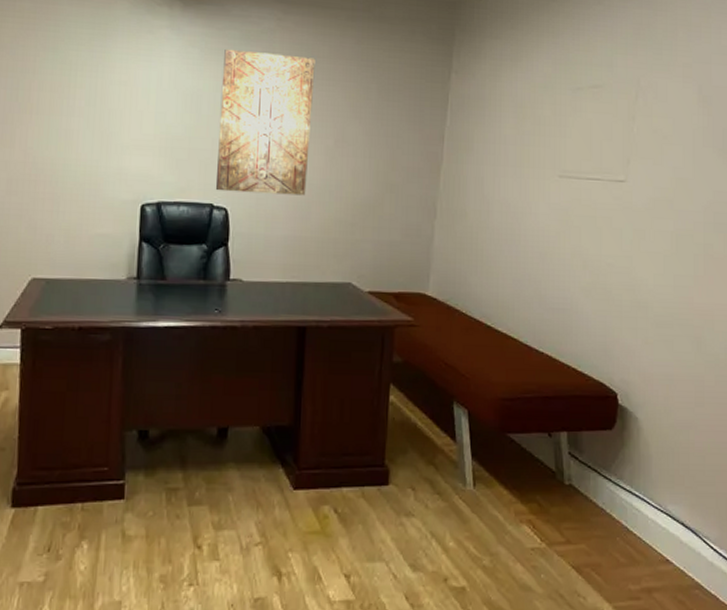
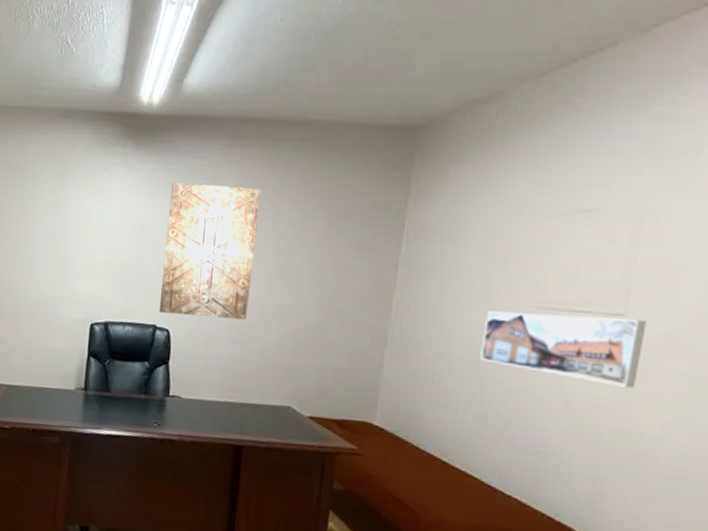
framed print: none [516,180,642,246] -> present [480,311,646,388]

